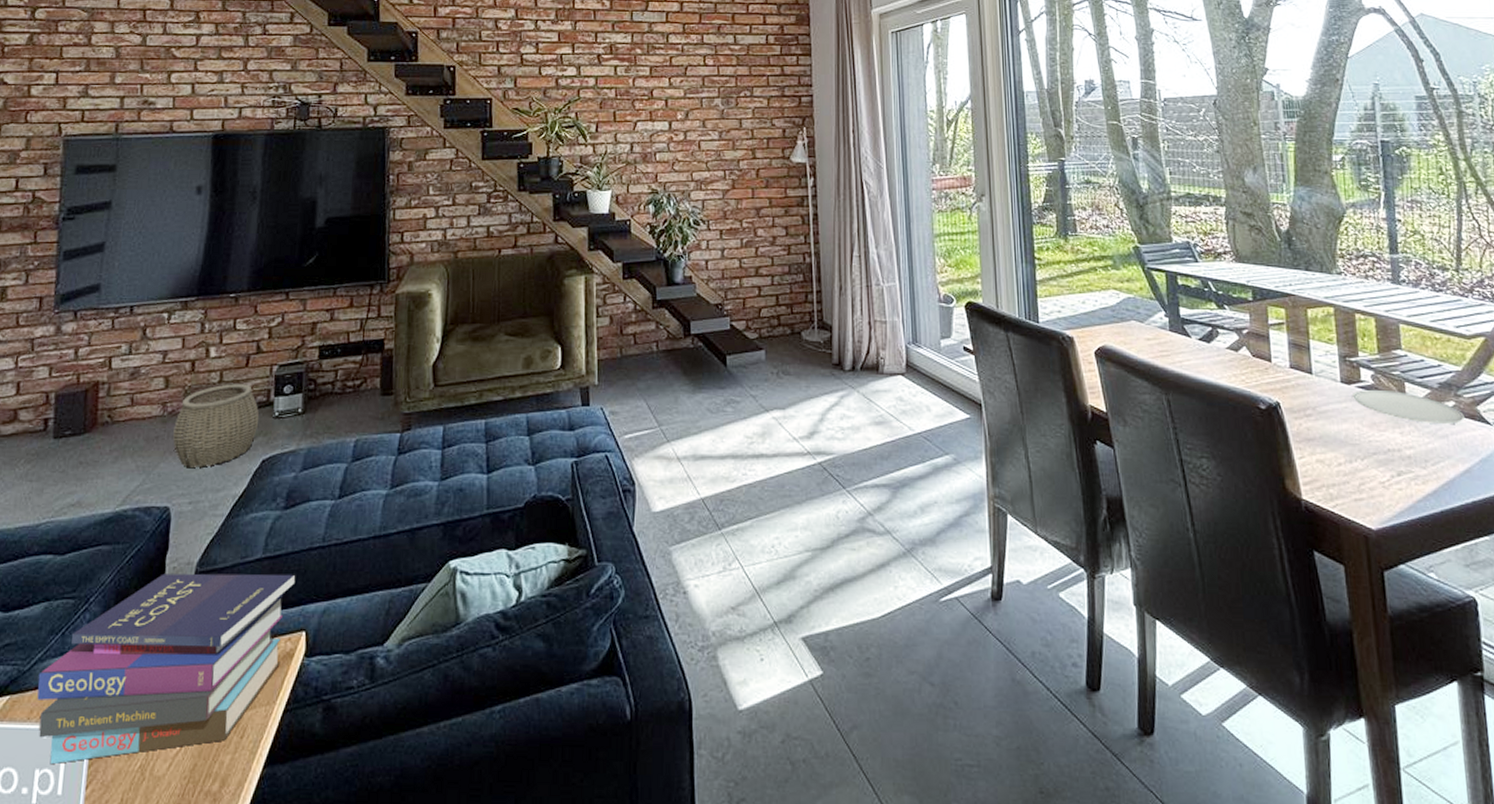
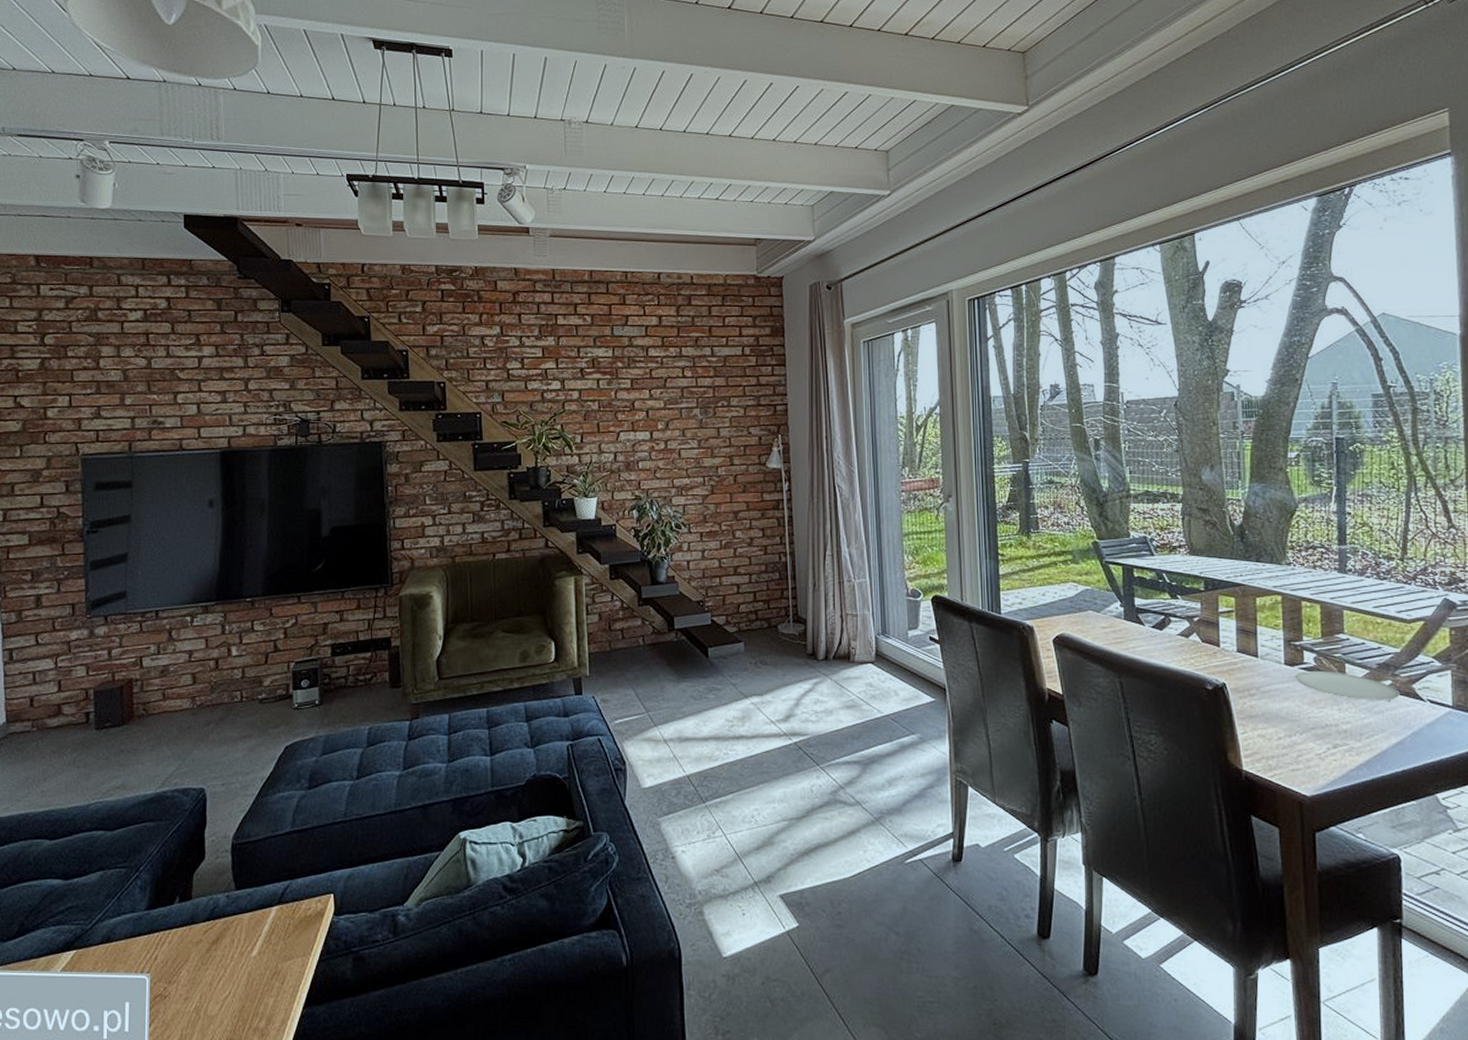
books: present [37,573,296,765] -> none [99,845,322,1007]
woven basket: present [173,384,260,469] -> none [203,679,281,755]

